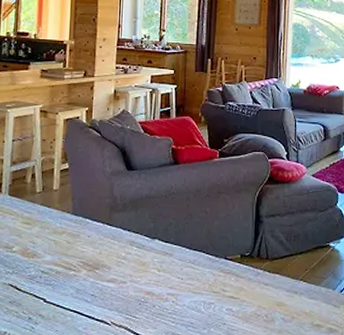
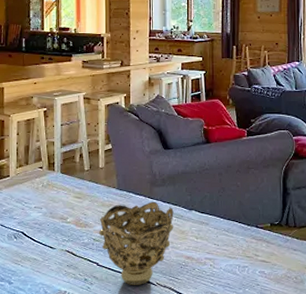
decorative bowl: none [48,229,135,325] -> present [99,201,174,285]

